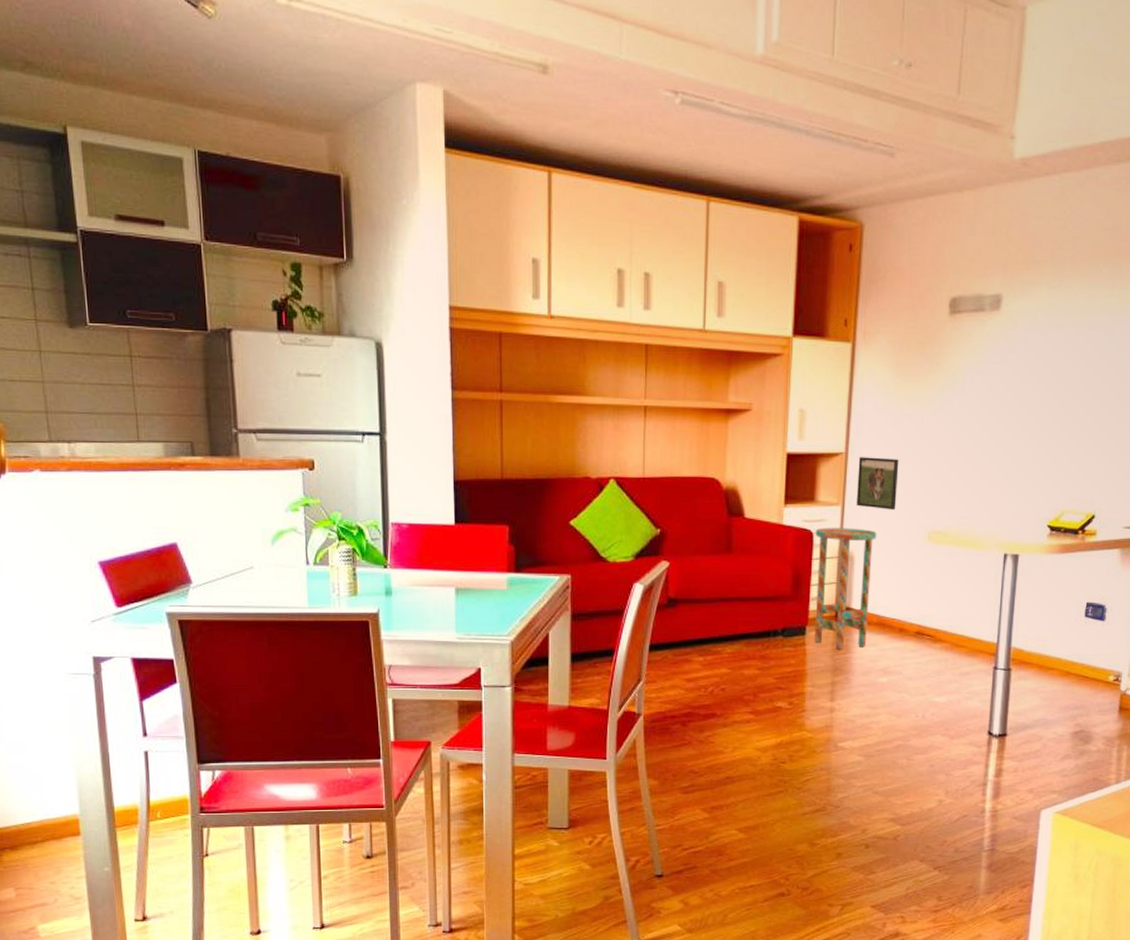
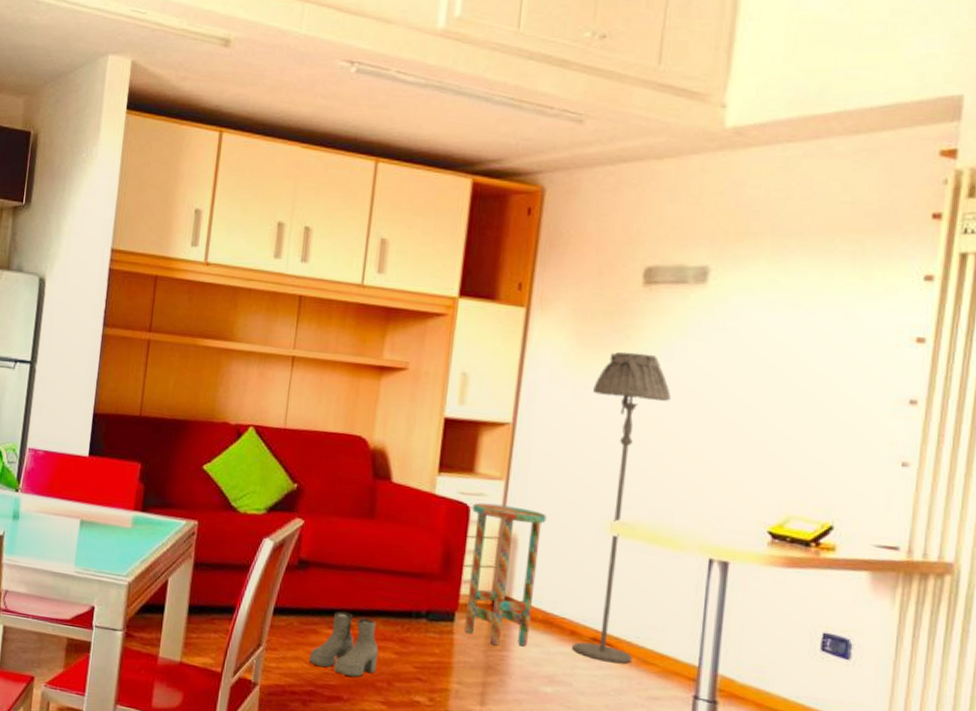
boots: none [685,640,744,695] -> present [309,611,379,677]
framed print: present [856,457,899,509] -> none [522,429,577,492]
floor lamp: none [901,378,973,650] -> present [572,352,671,664]

